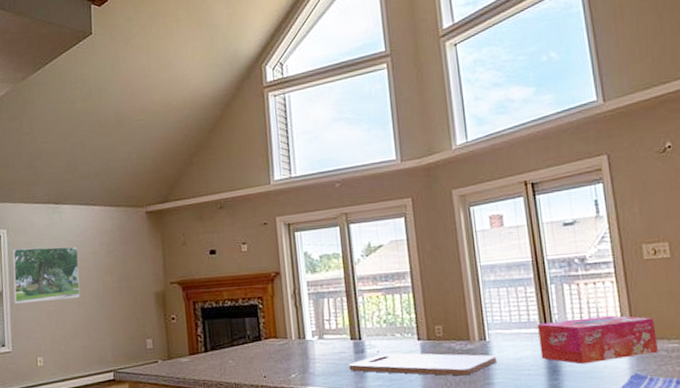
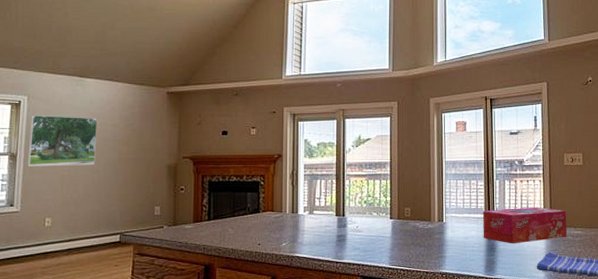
cutting board: present [349,352,497,376] -> none [332,229,450,250]

